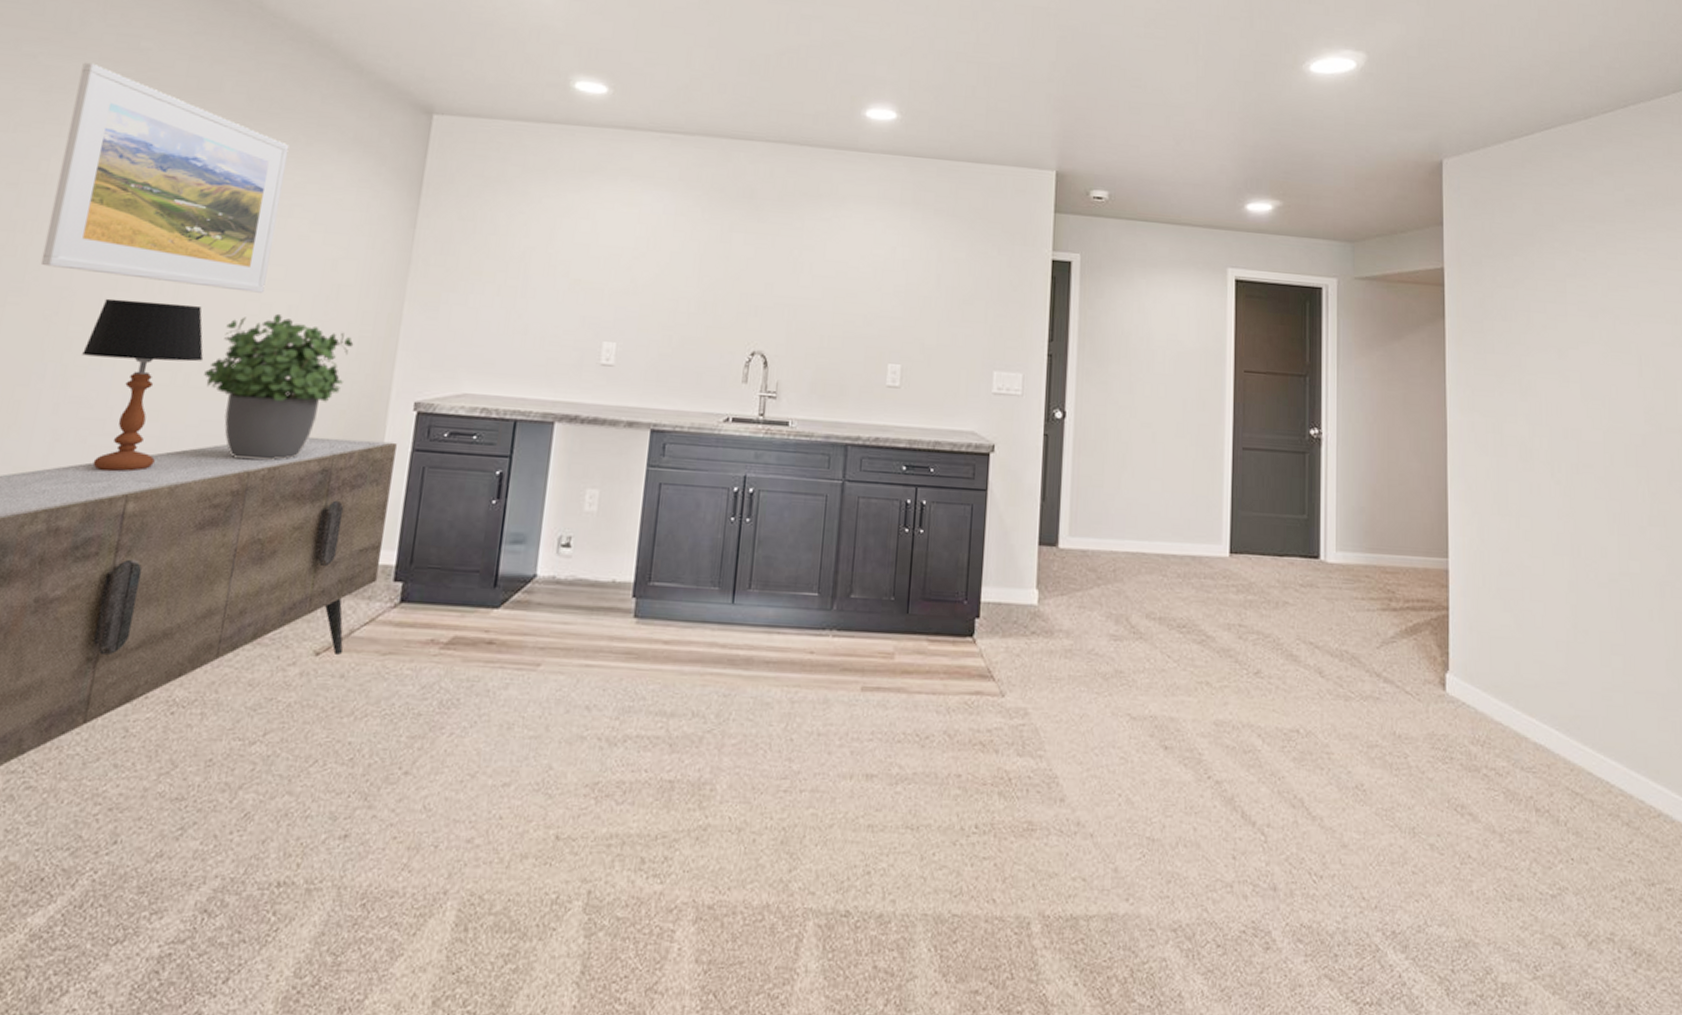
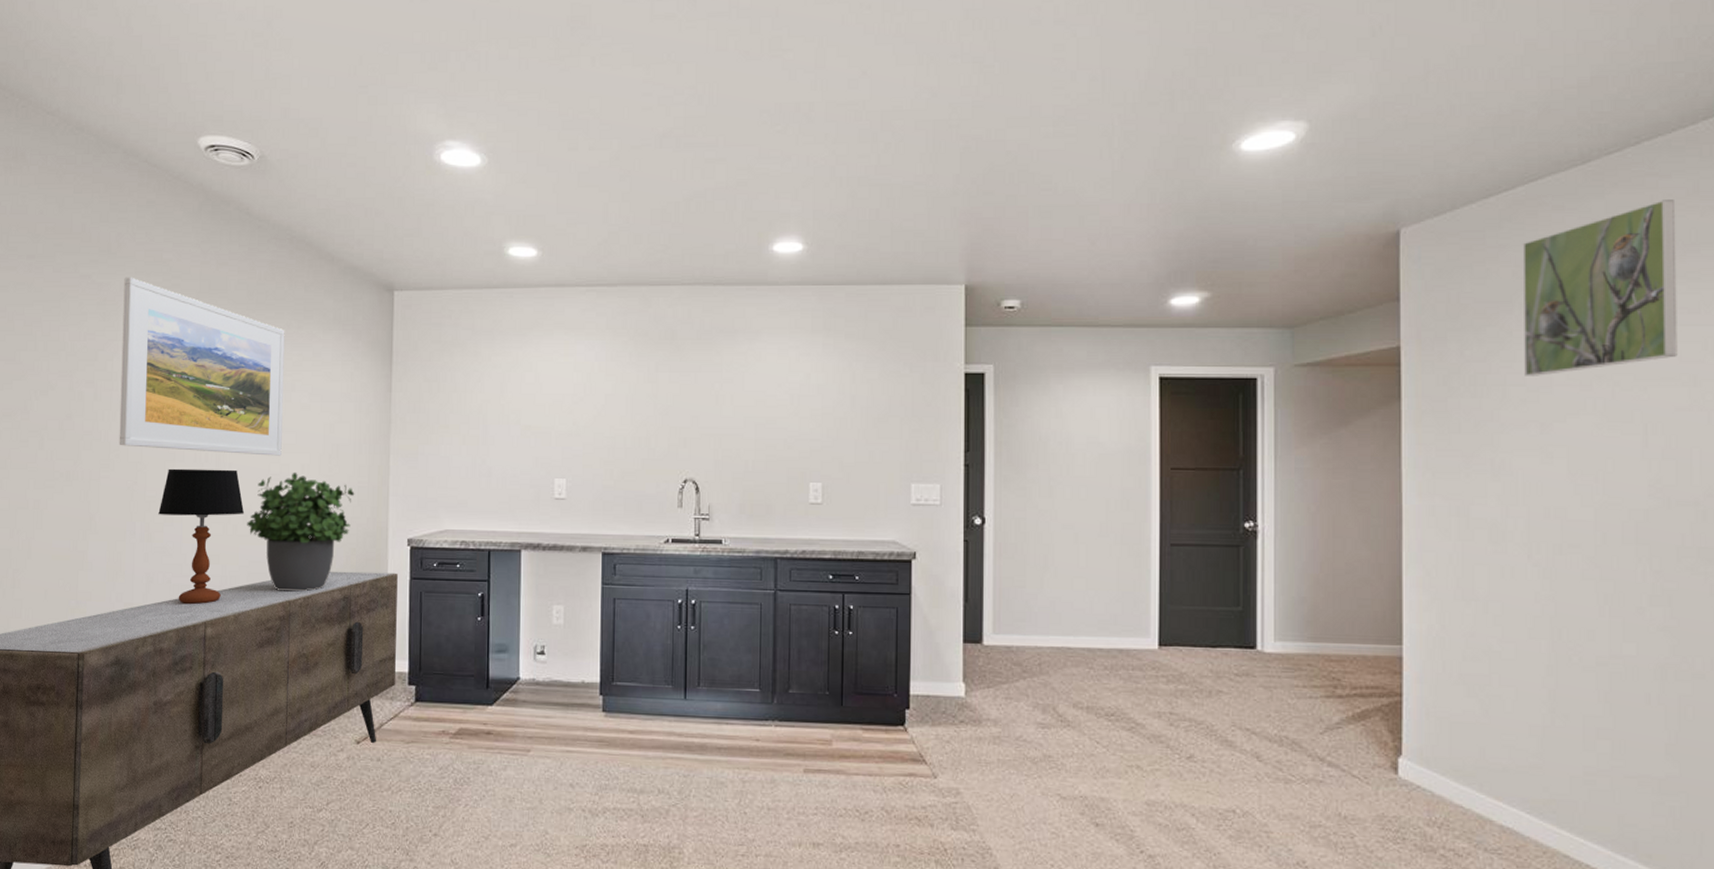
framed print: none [1540,157,1662,305] -> present [1522,200,1678,376]

